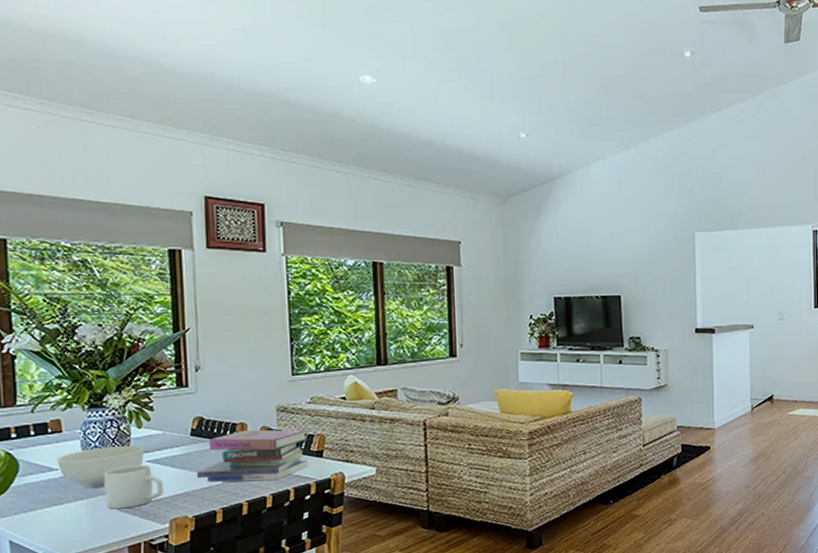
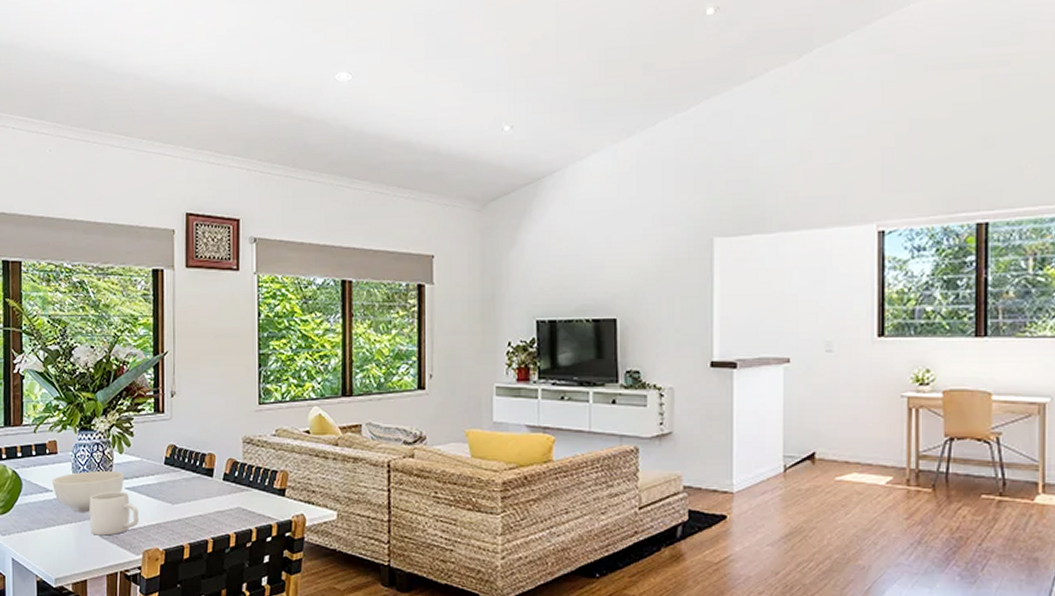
books: present [197,429,309,482] -> none [169,461,271,518]

